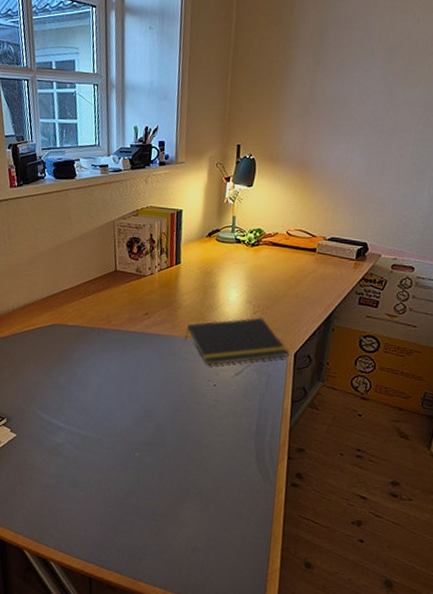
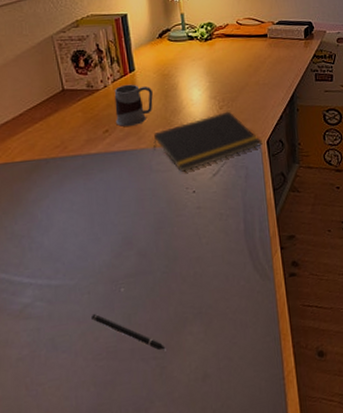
pen: none [108,467,165,515] -> present [92,313,166,351]
mug: none [156,275,193,314] -> present [114,84,153,127]

